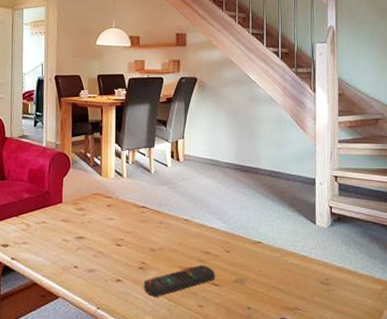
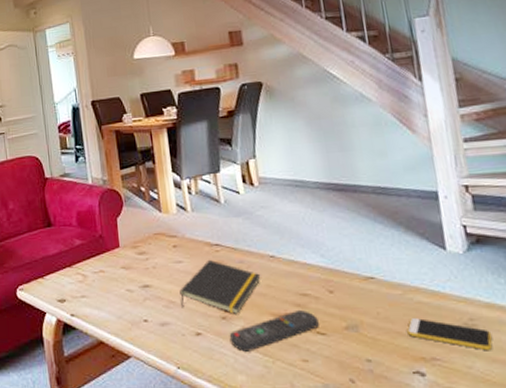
notepad: none [108,218,175,265] -> present [179,259,261,314]
smartphone: none [280,275,340,304] -> present [407,317,493,351]

